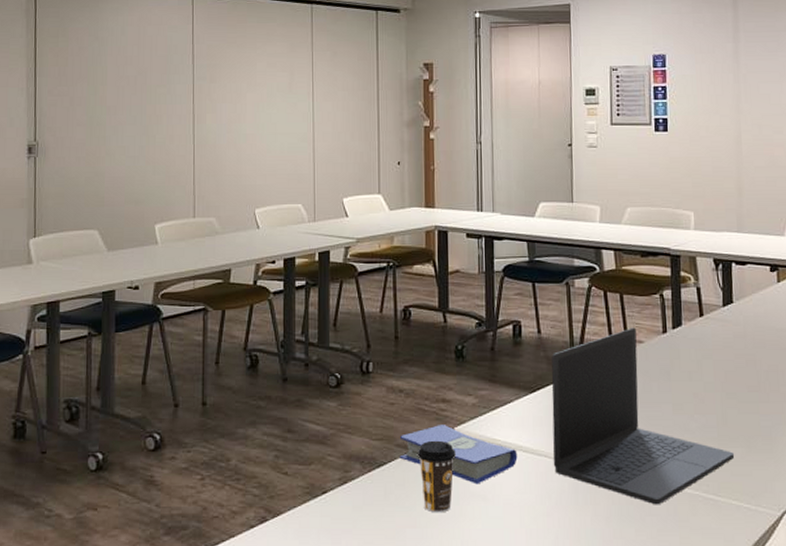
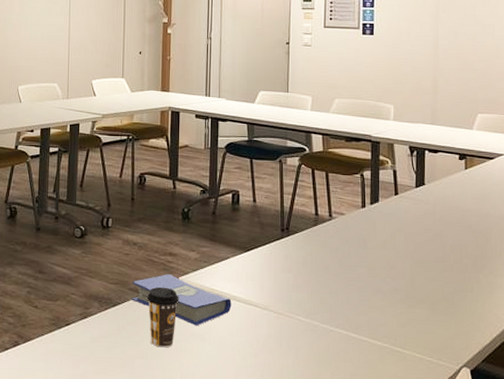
laptop: present [551,327,734,505] -> none [262,201,419,353]

